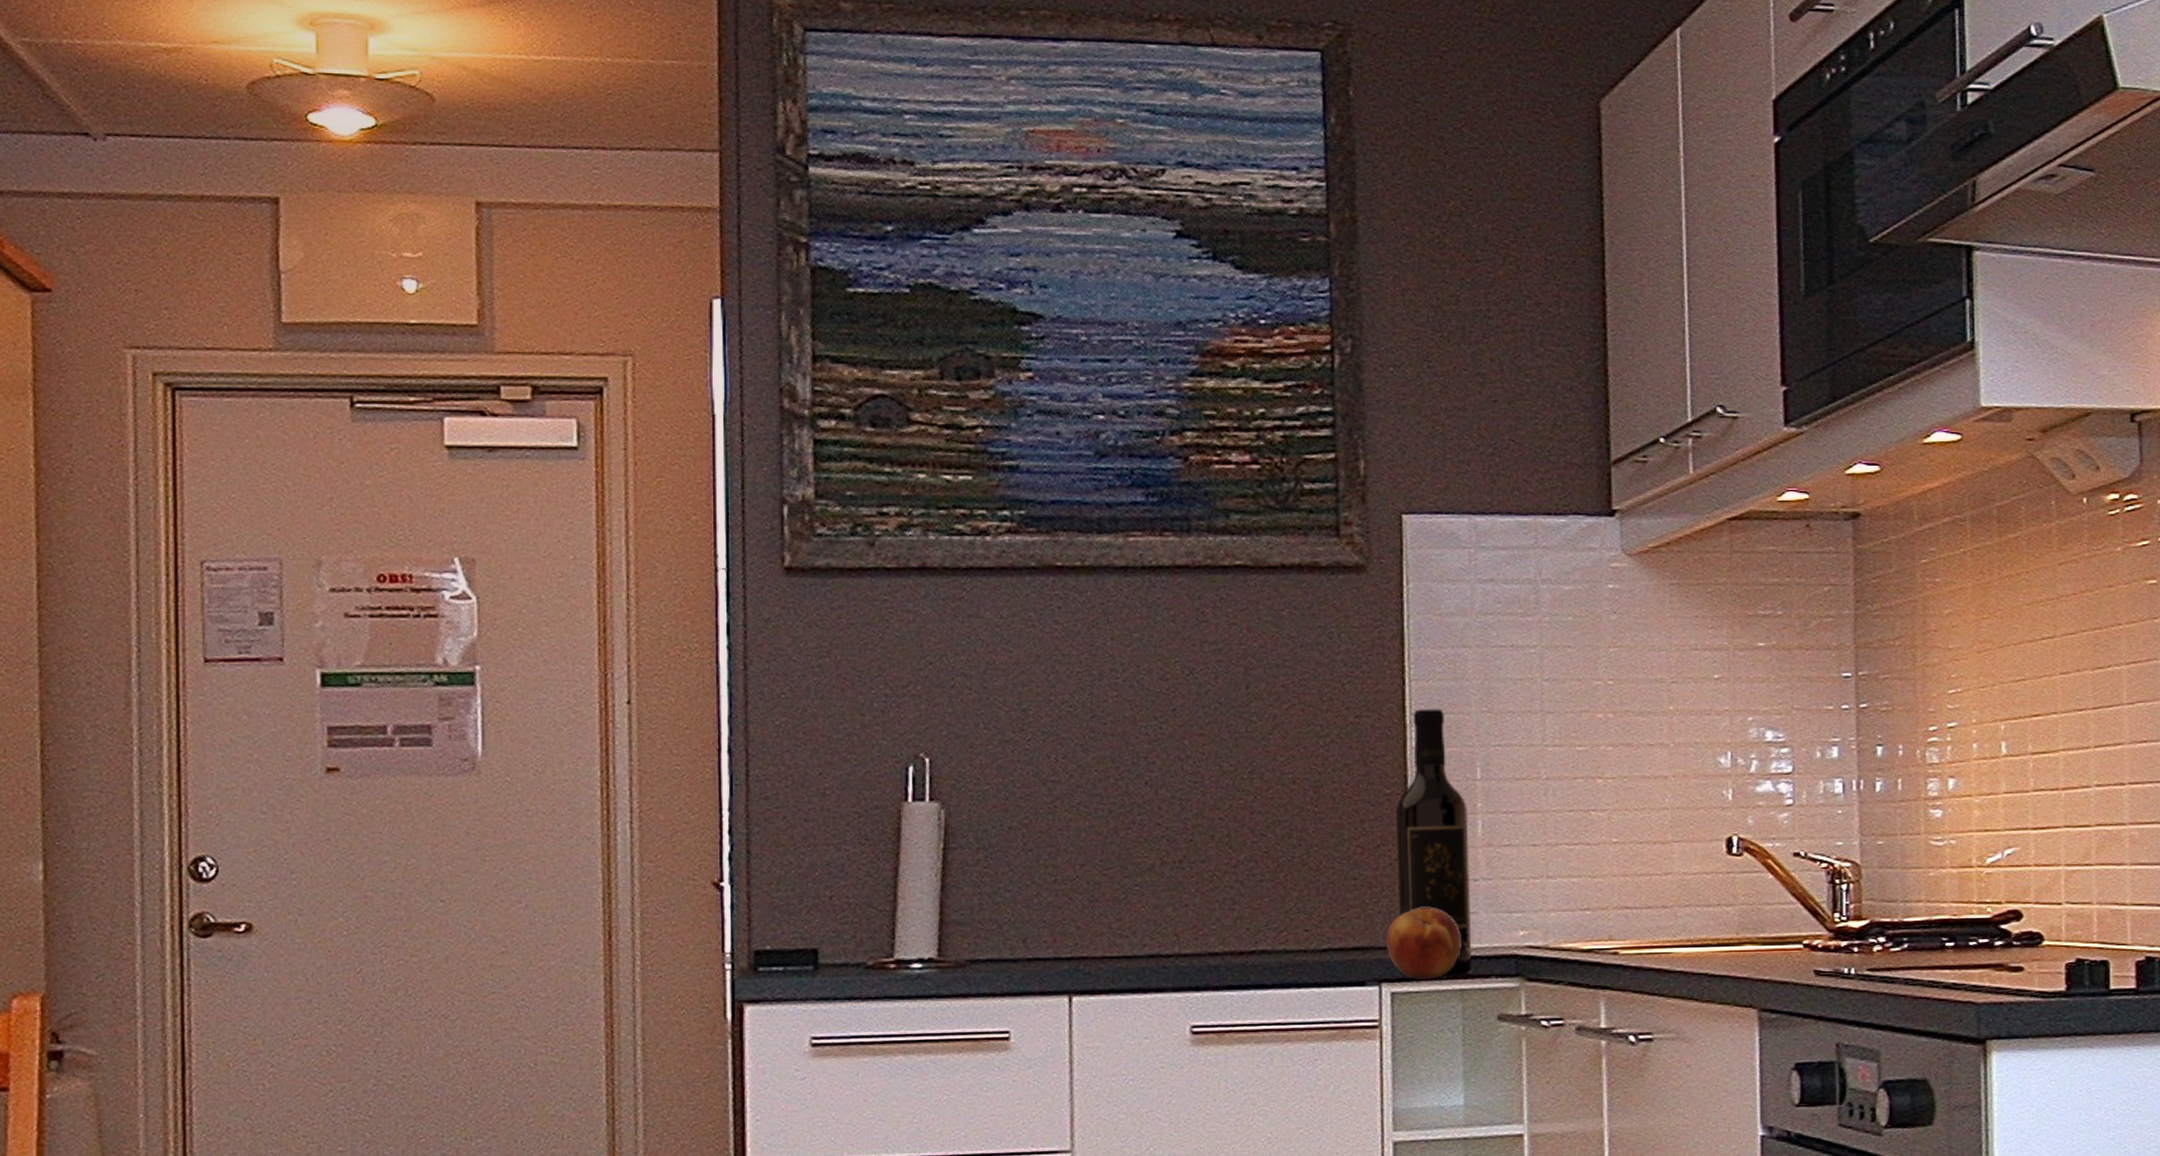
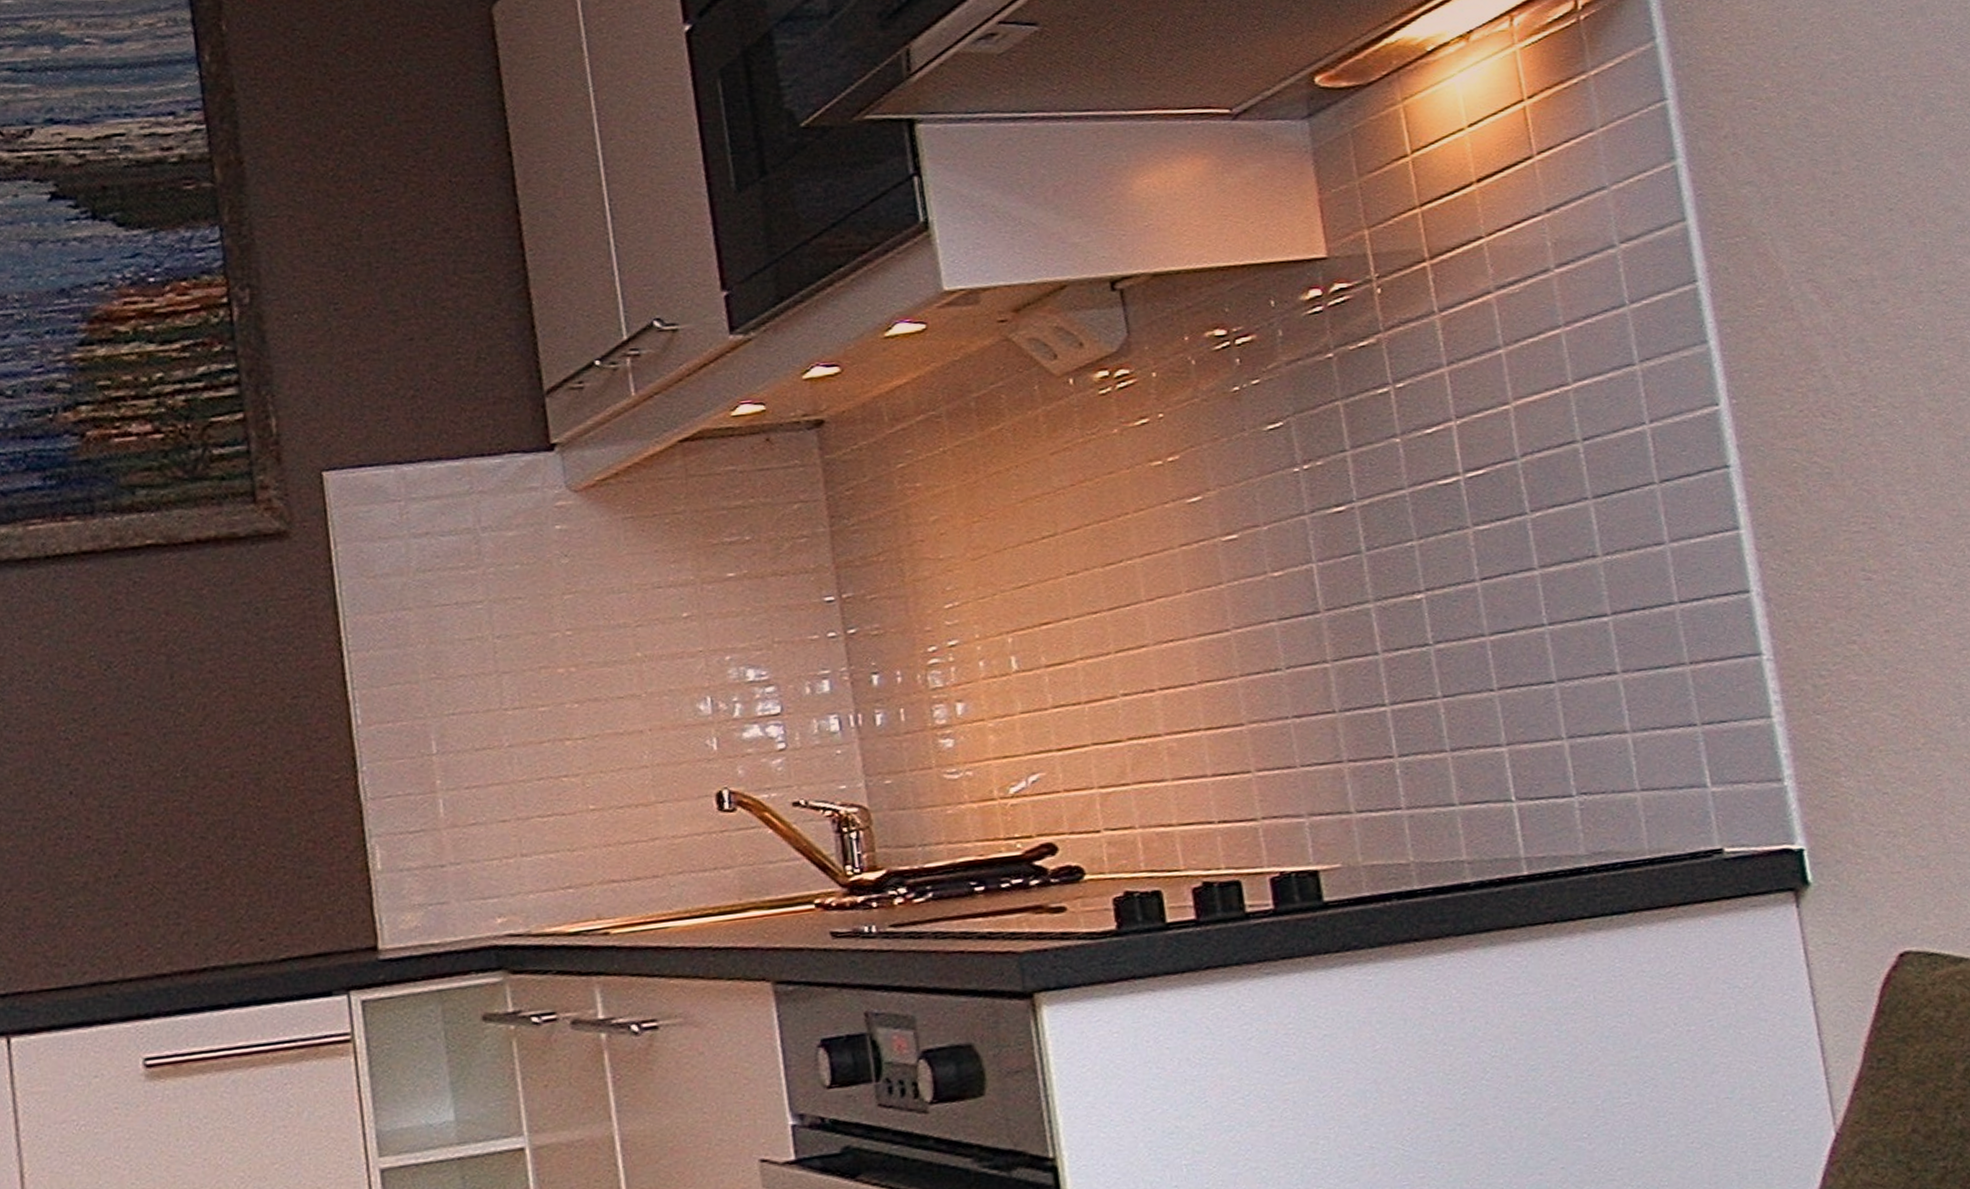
fruit: present [1386,908,1461,981] -> none [349,901,434,984]
wine bottle: present [1395,708,1472,976] -> none [346,680,449,980]

